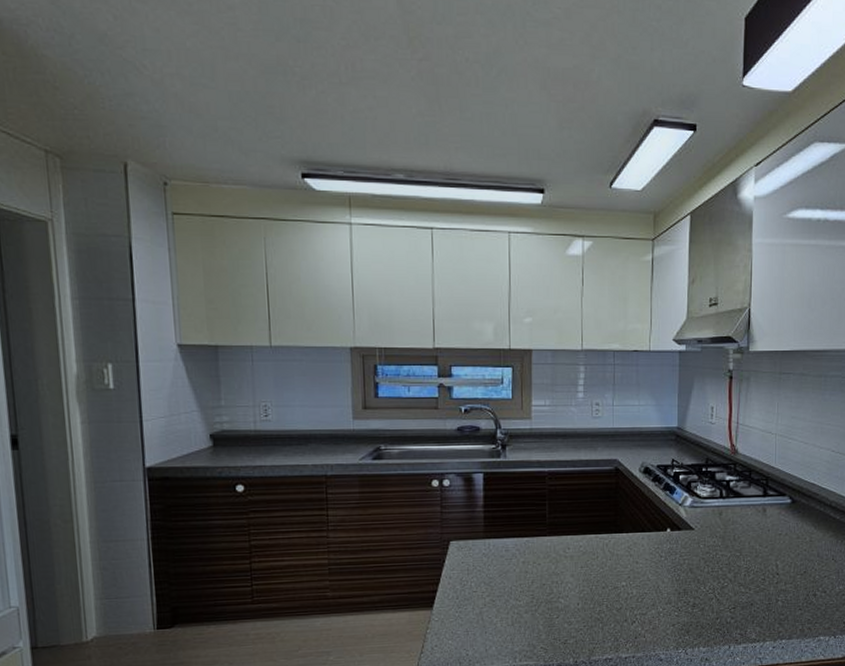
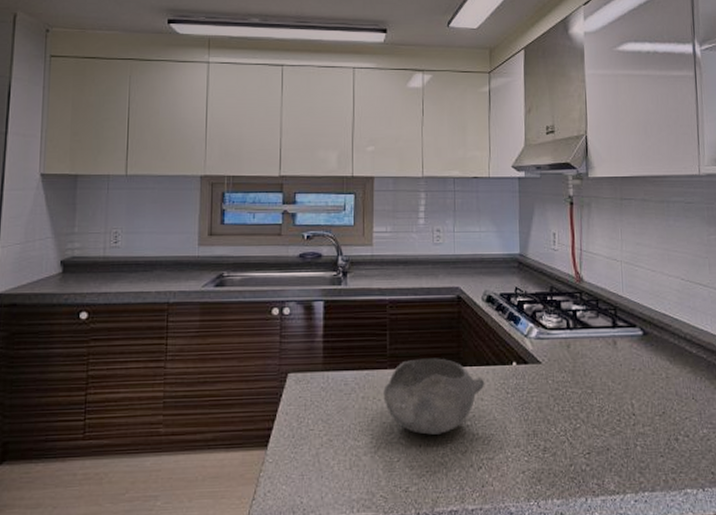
bowl: none [543,525,640,594] -> present [383,358,485,435]

